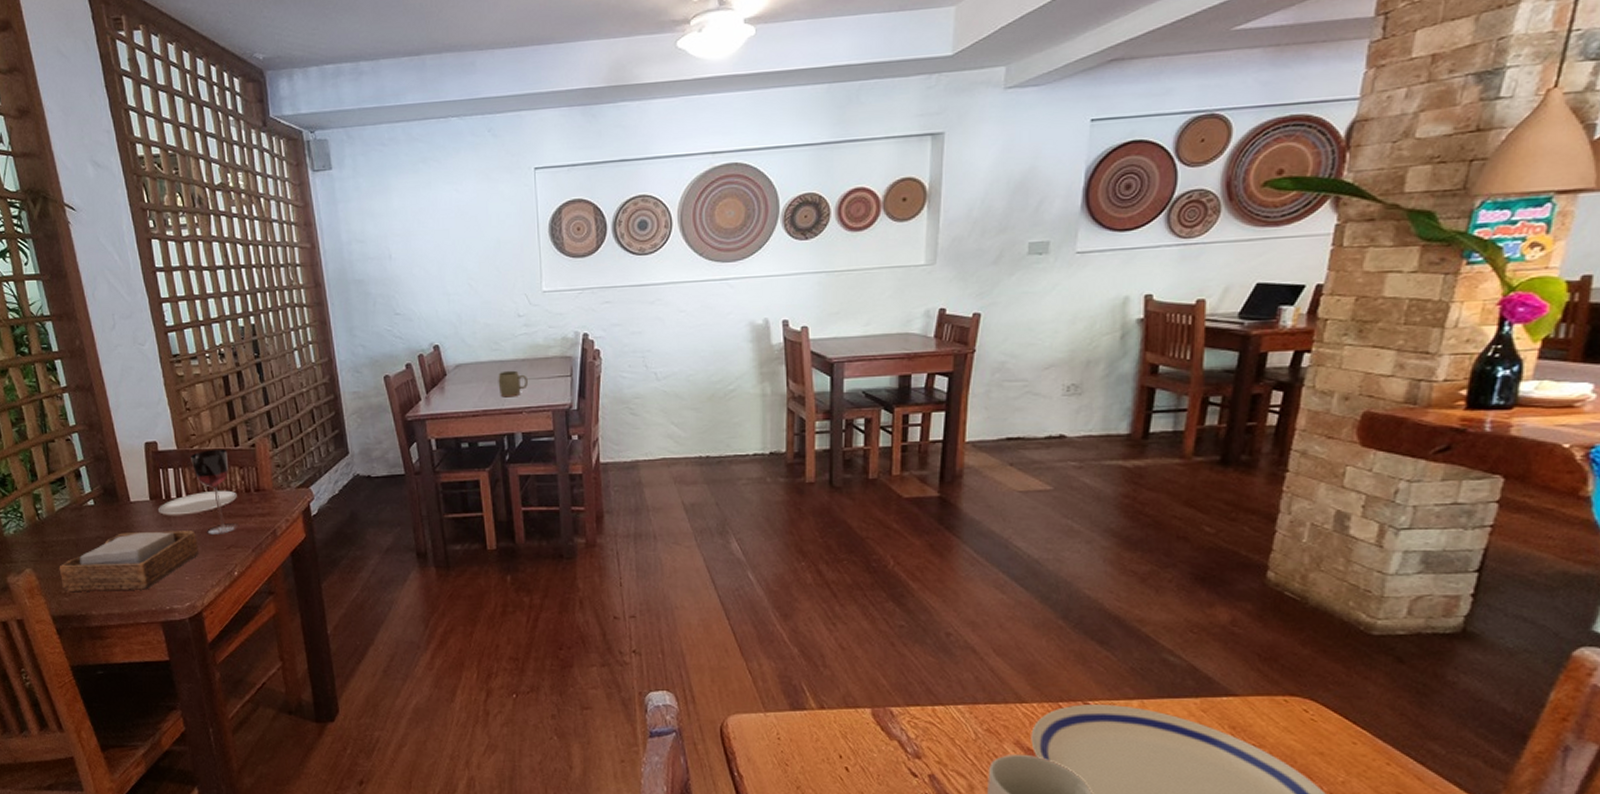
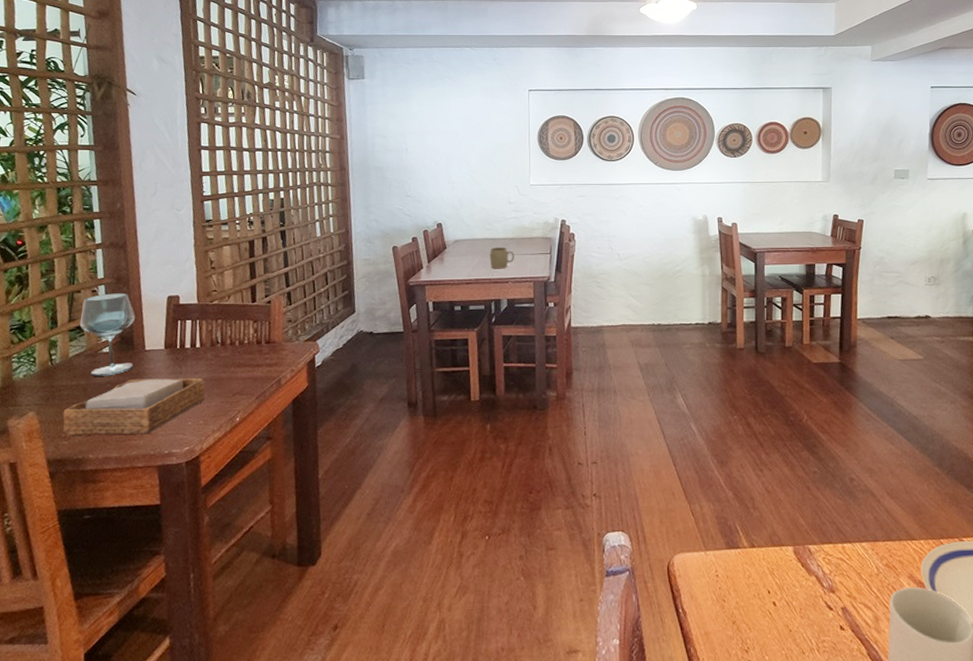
wine glass: none [59,441,121,531] -> present [79,293,135,376]
plate: present [157,490,237,516] -> none [170,341,248,364]
wineglass: present [191,448,240,534] -> none [209,304,247,382]

